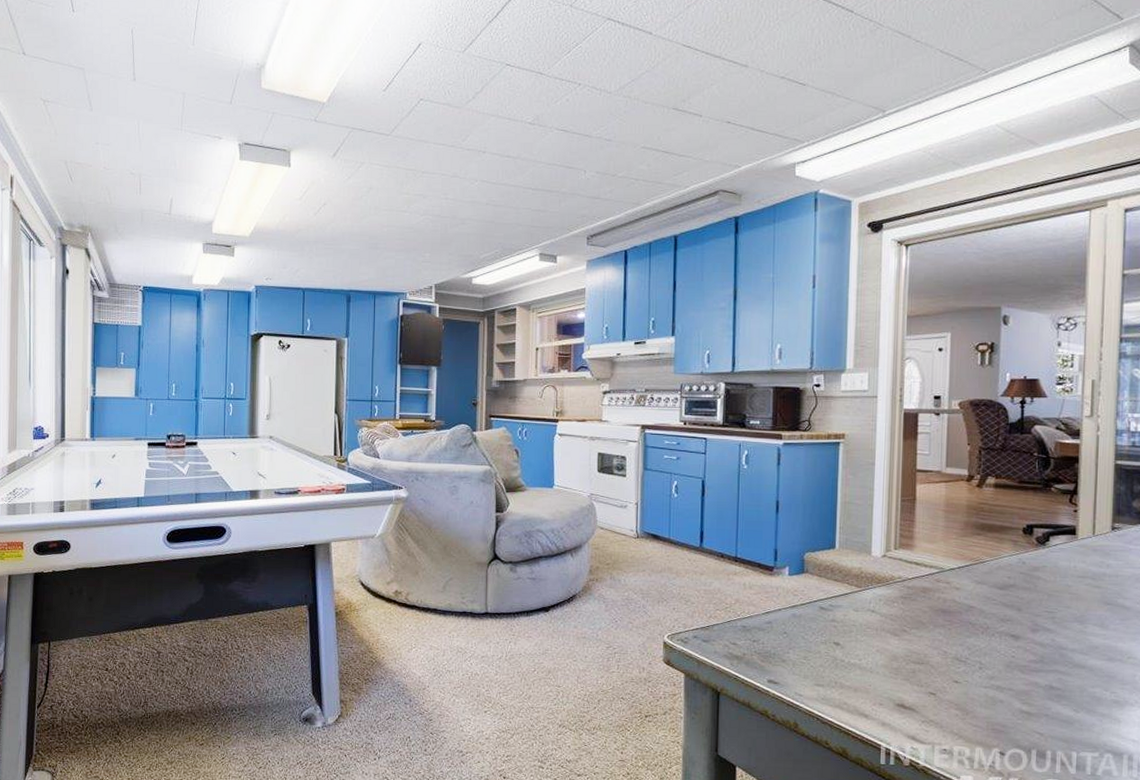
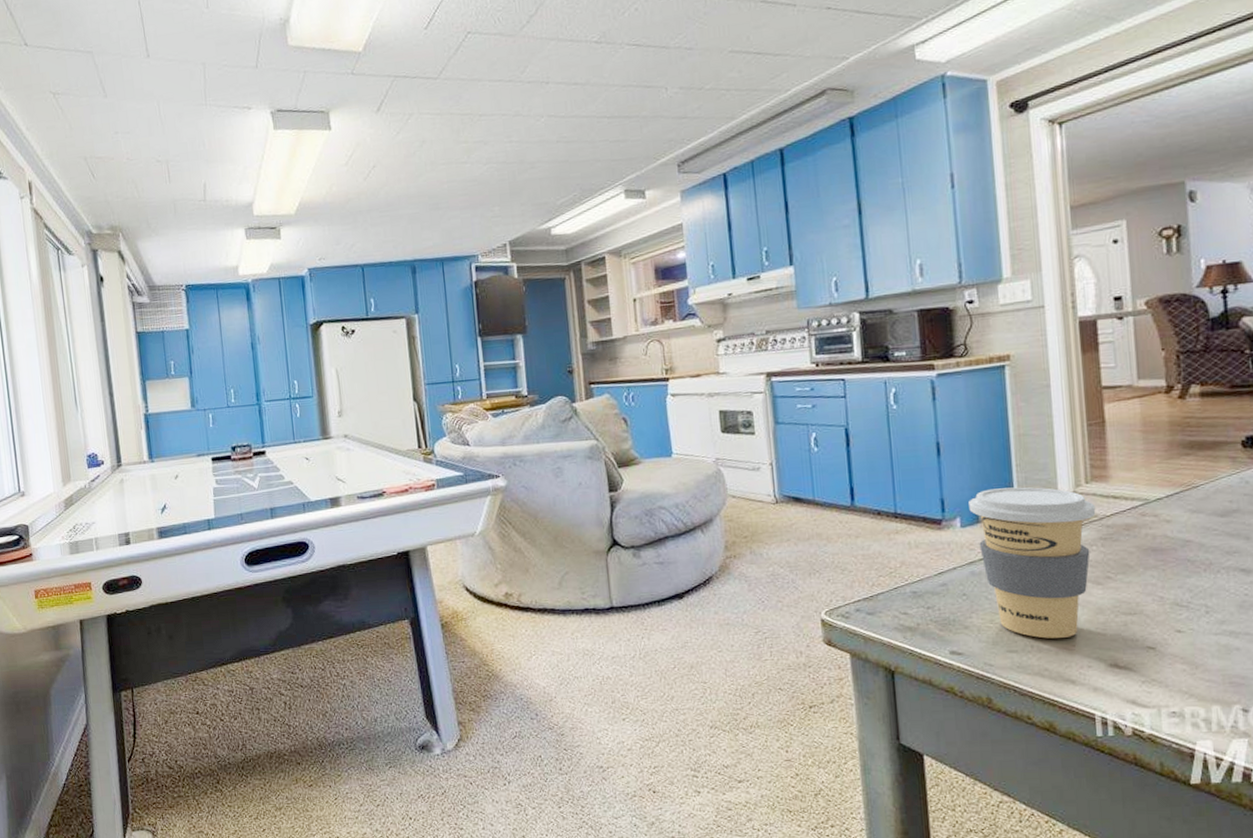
coffee cup: none [797,545,900,678] -> present [969,487,1096,639]

